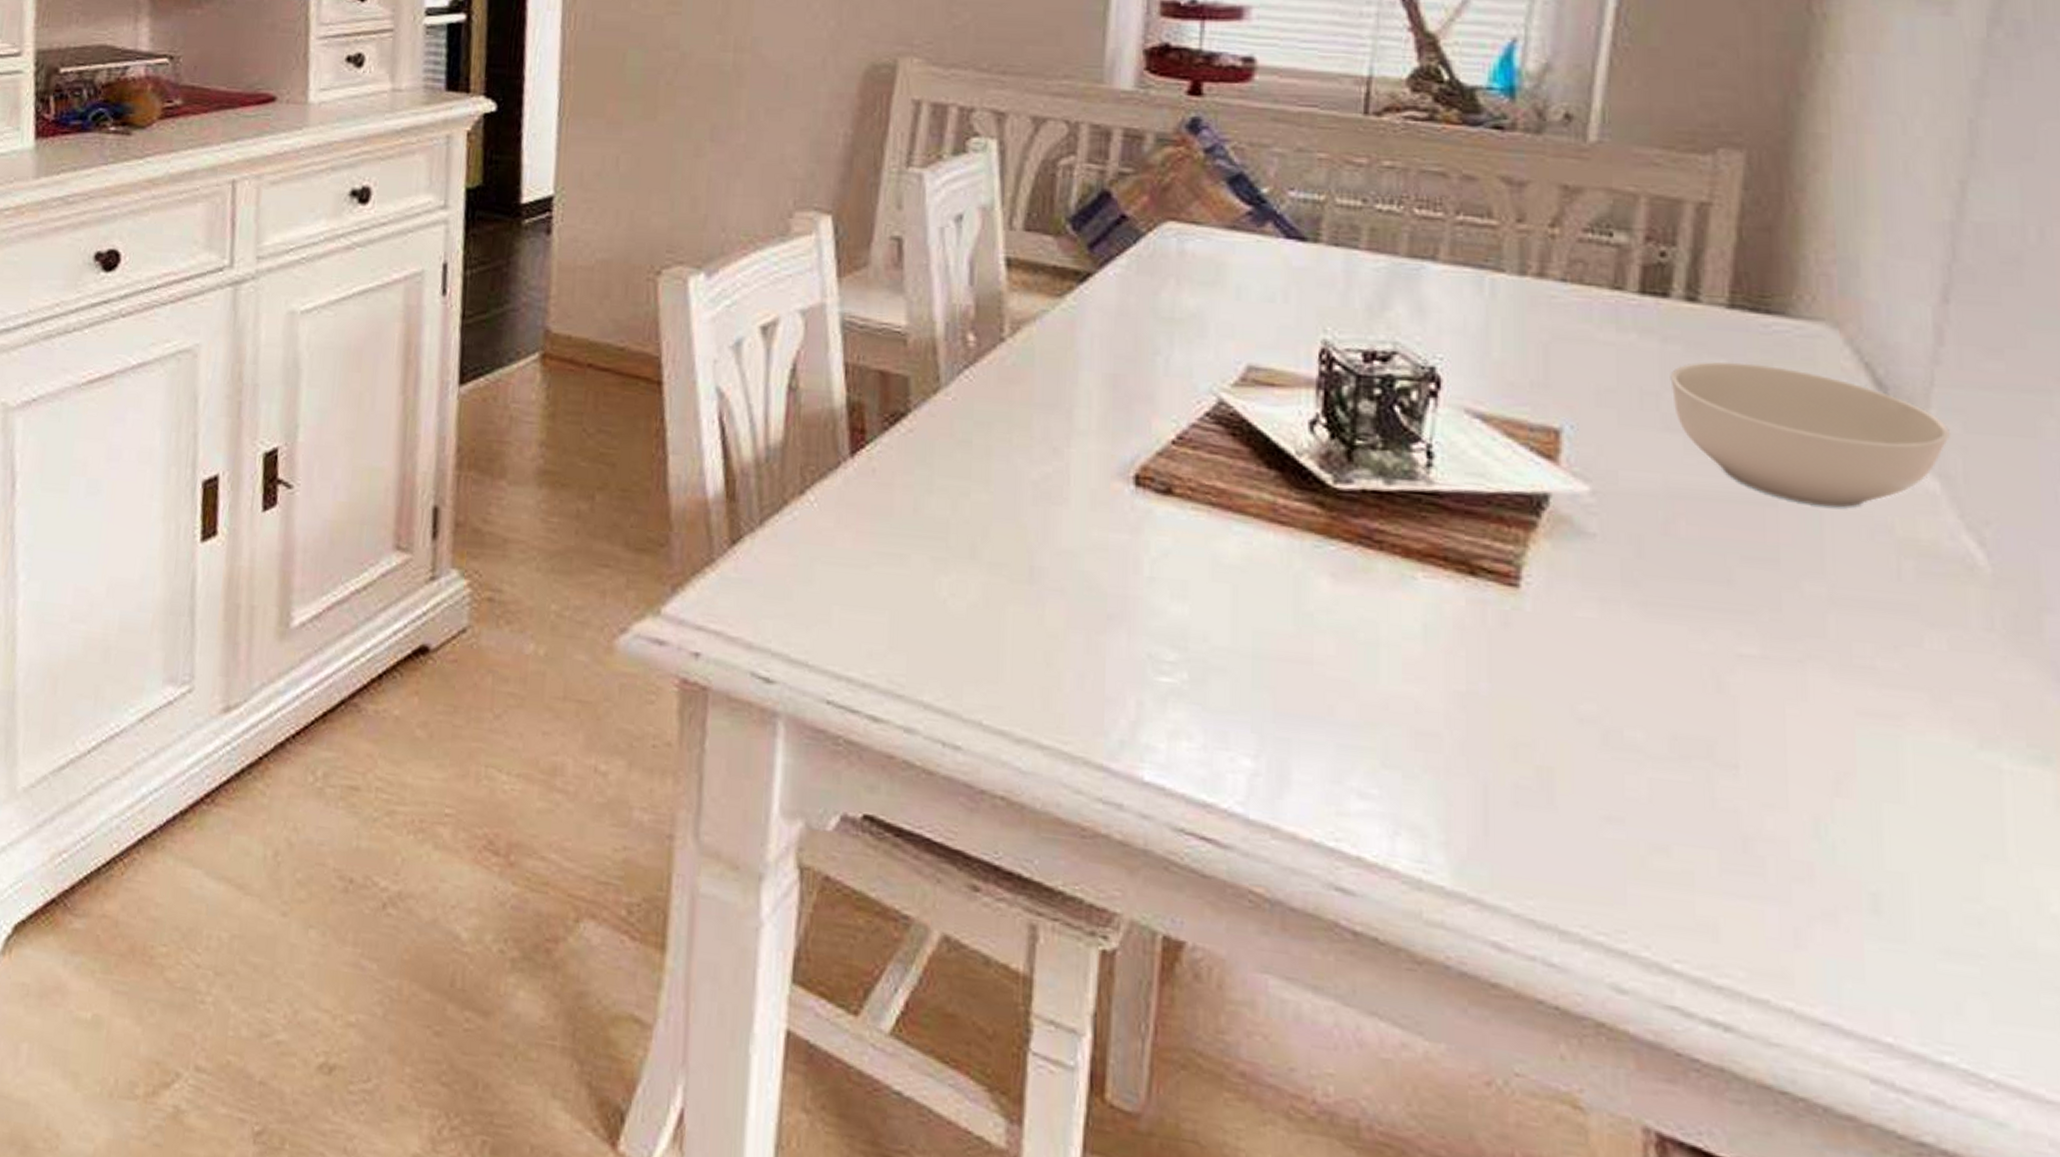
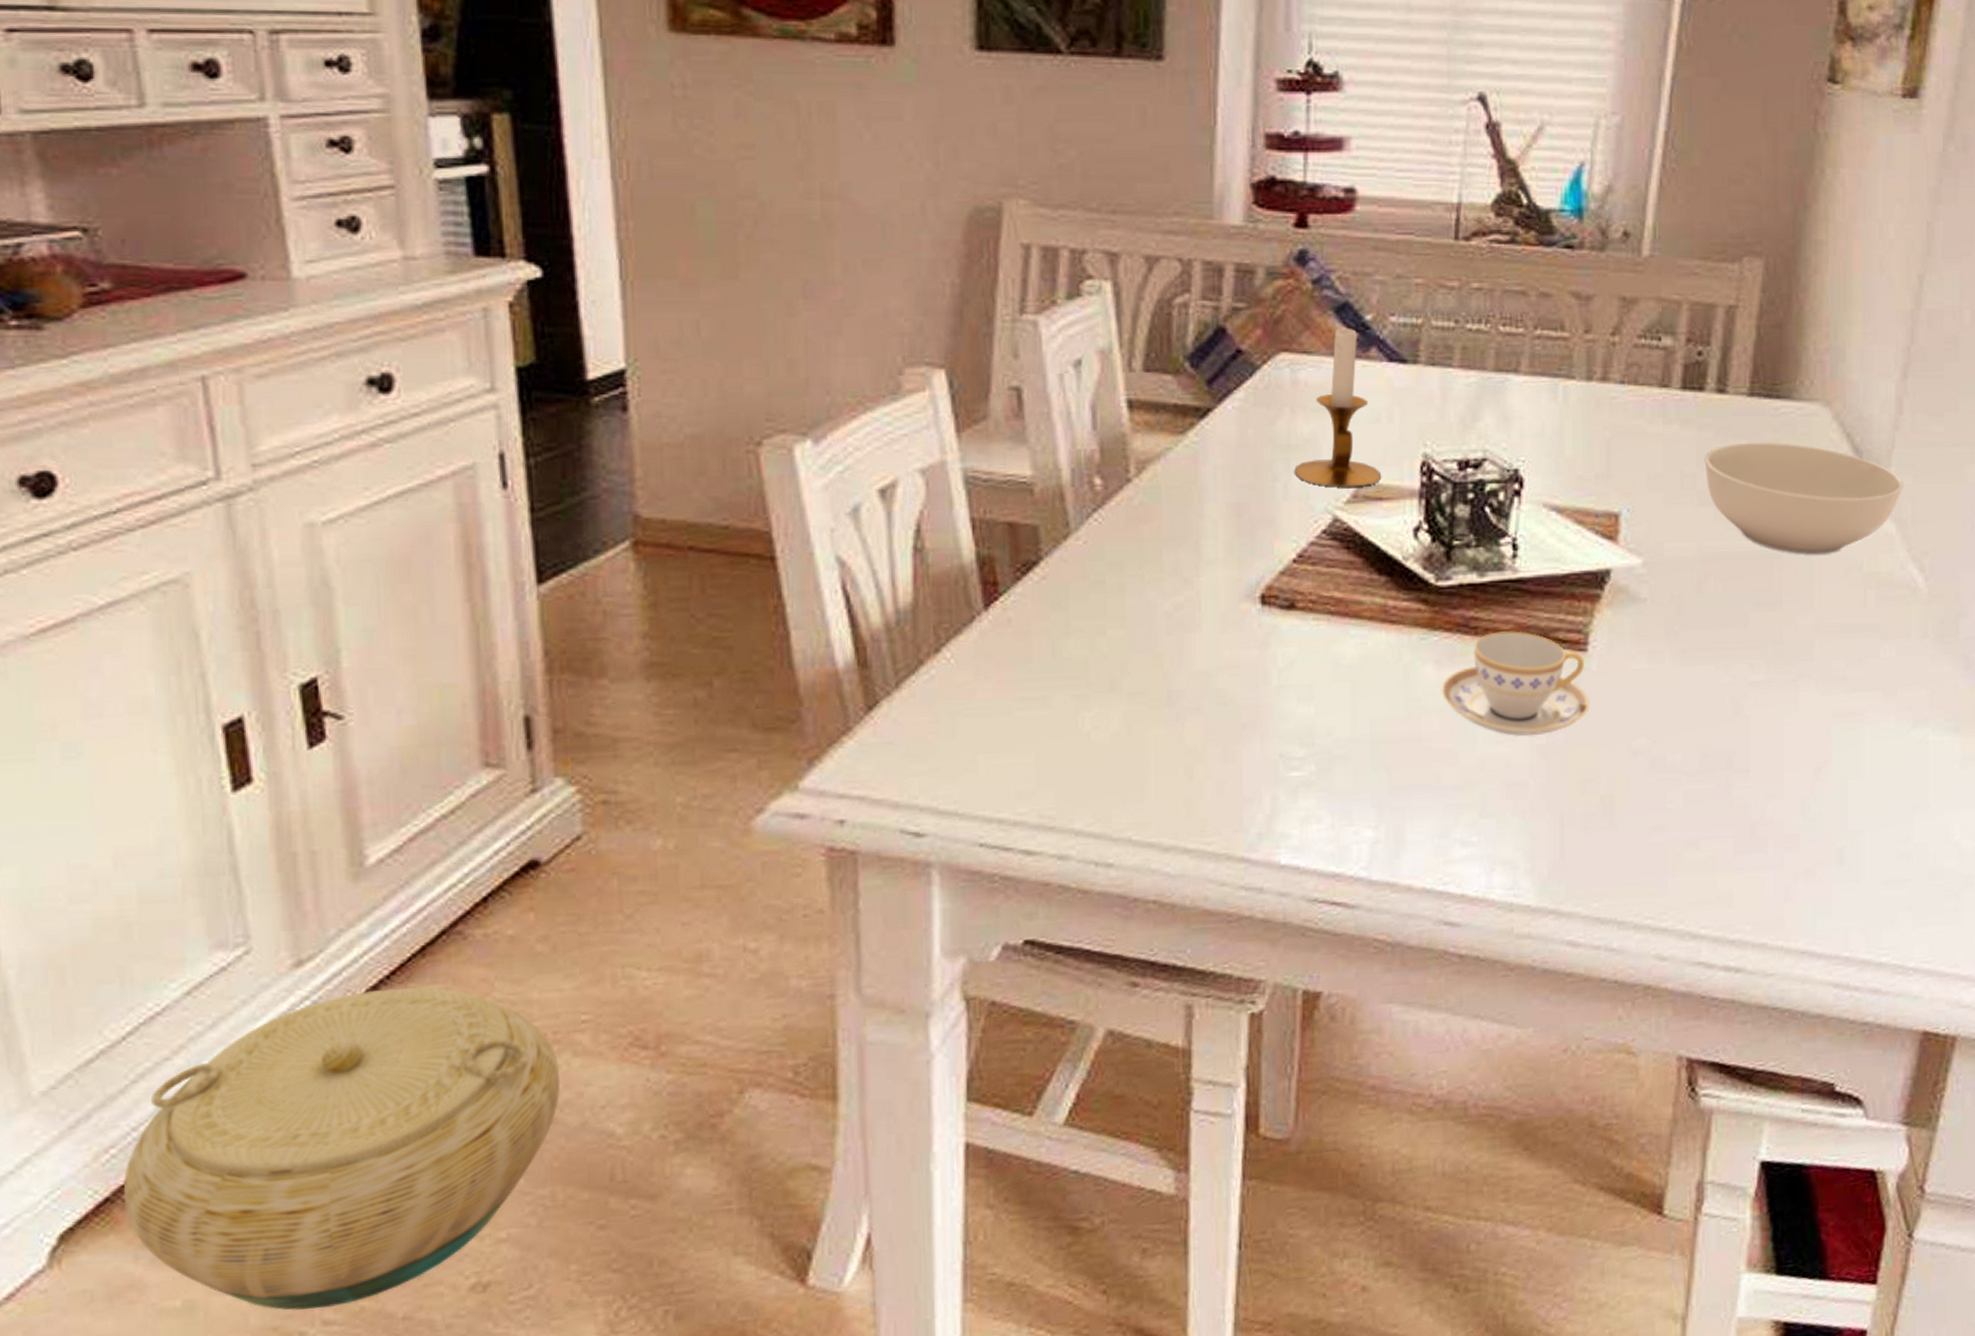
basket: none [65,746,421,1055] -> present [123,987,561,1310]
candlestick: none [1177,199,1273,370] -> present [1294,328,1381,487]
teacup: none [1337,549,1524,679] -> present [1441,631,1591,736]

